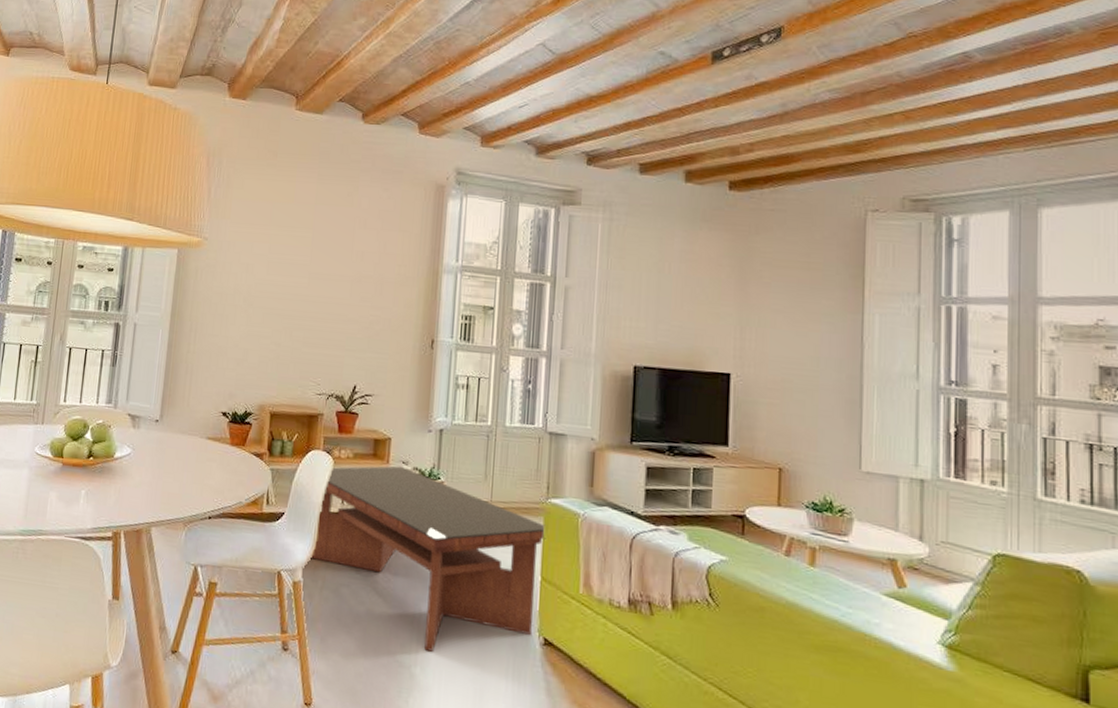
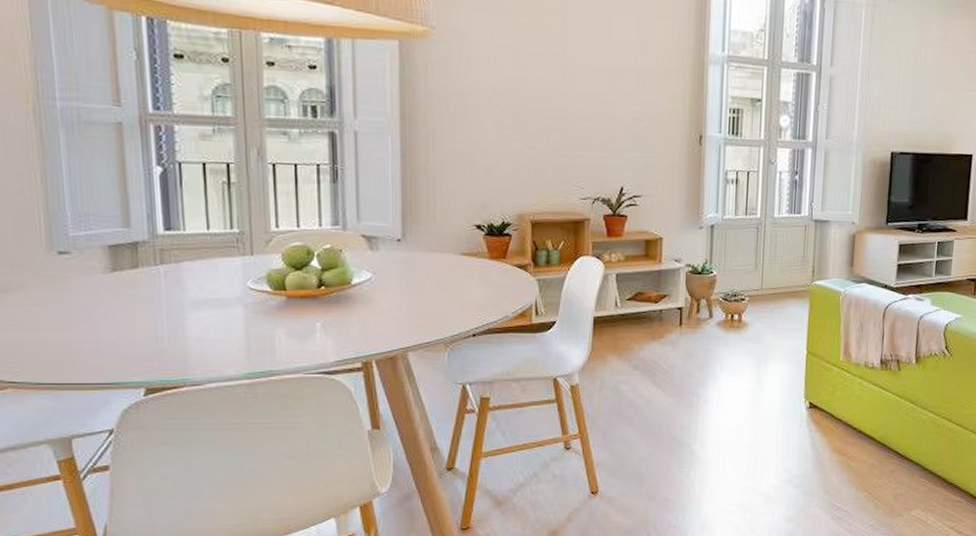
coffee table: present [309,466,546,652] -> none [586,264,811,429]

